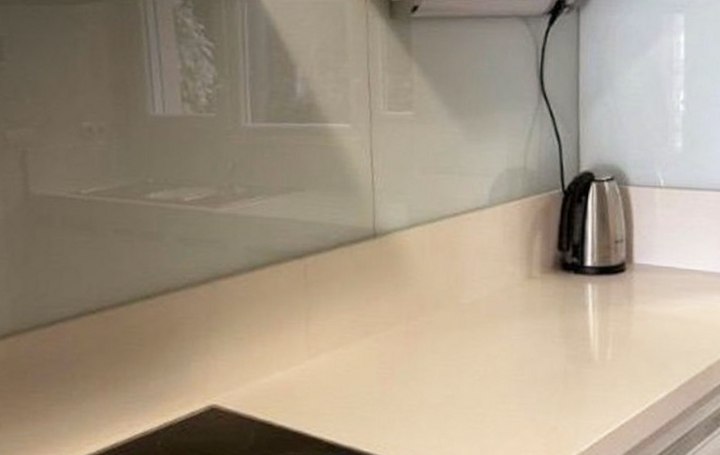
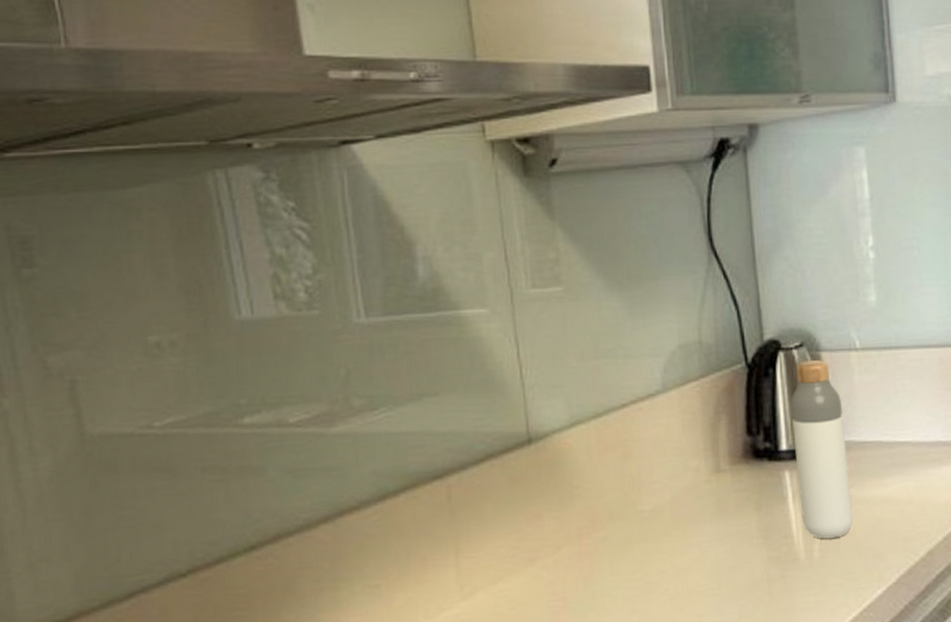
bottle: none [598,192,645,346] -> present [790,360,854,539]

